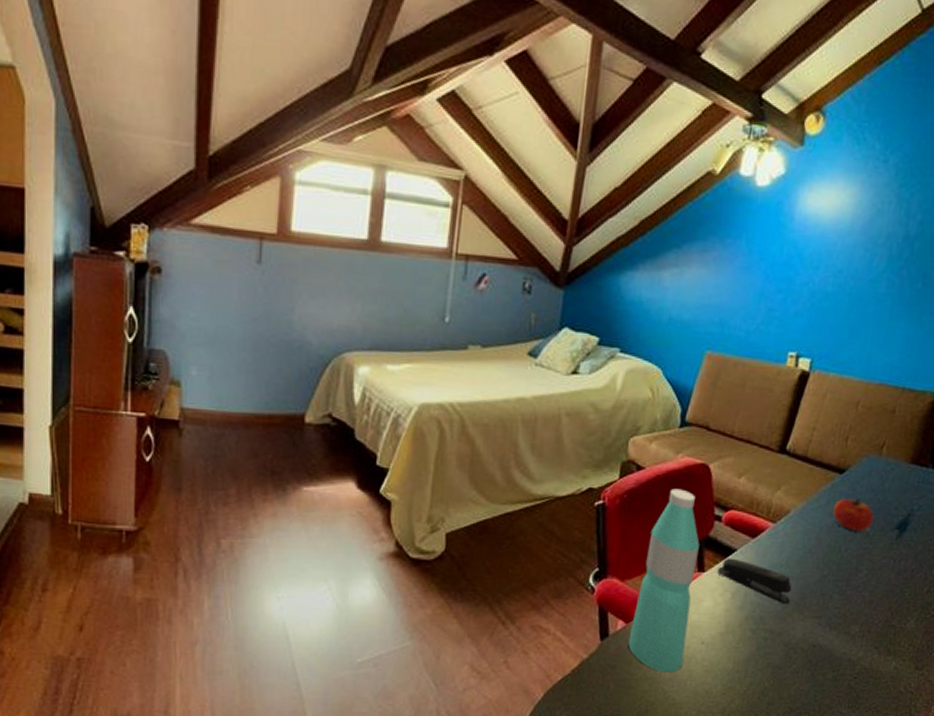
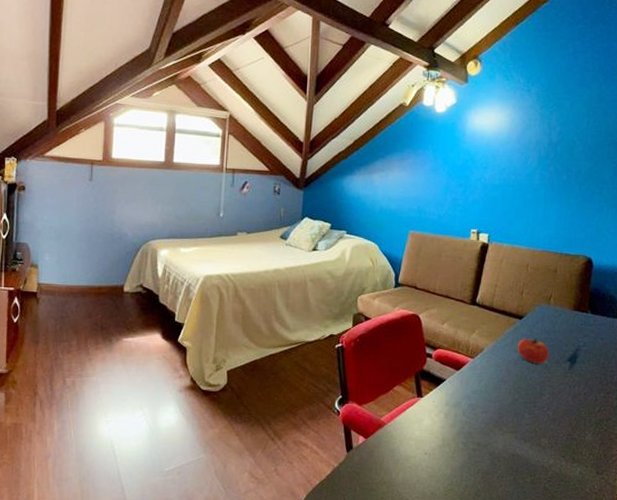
water bottle: present [628,488,700,673] -> none [368,333,417,478]
stapler: present [717,558,792,605] -> none [432,386,491,422]

